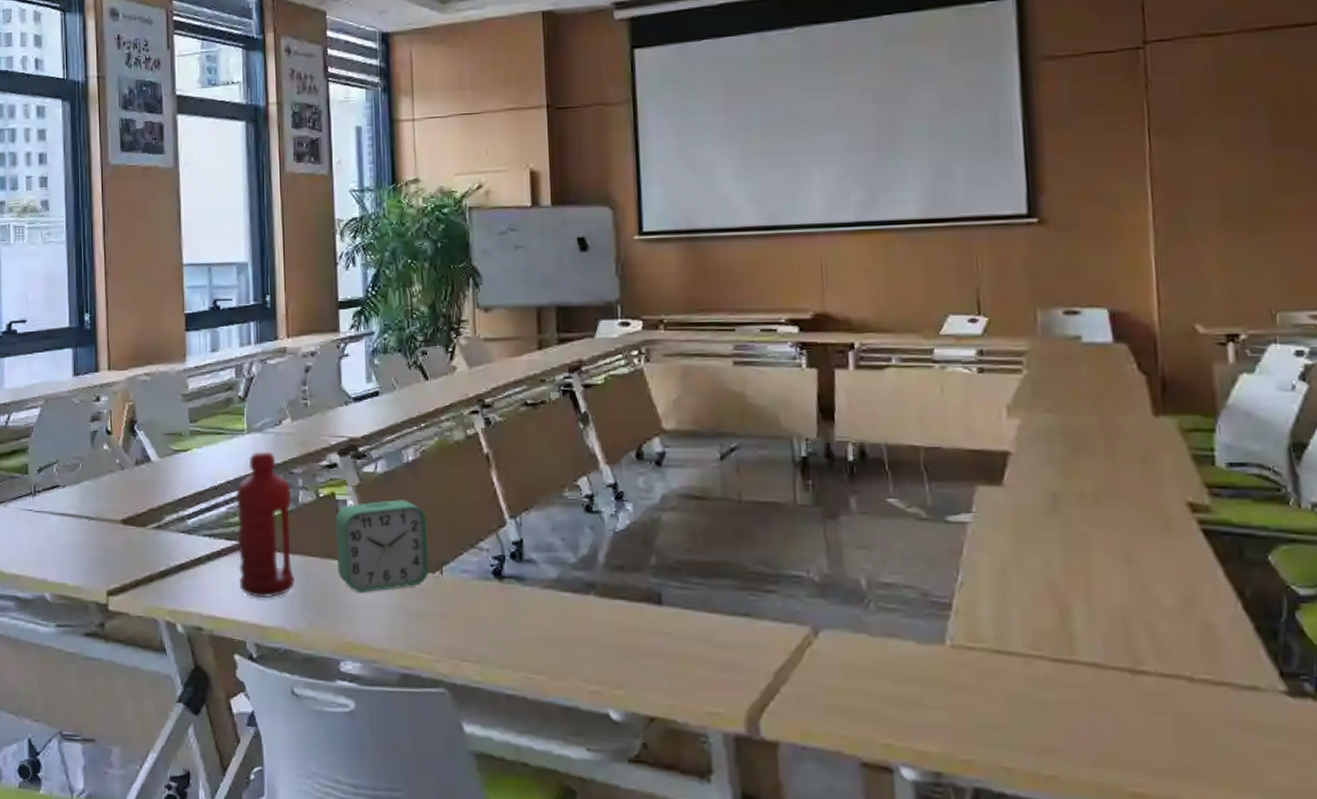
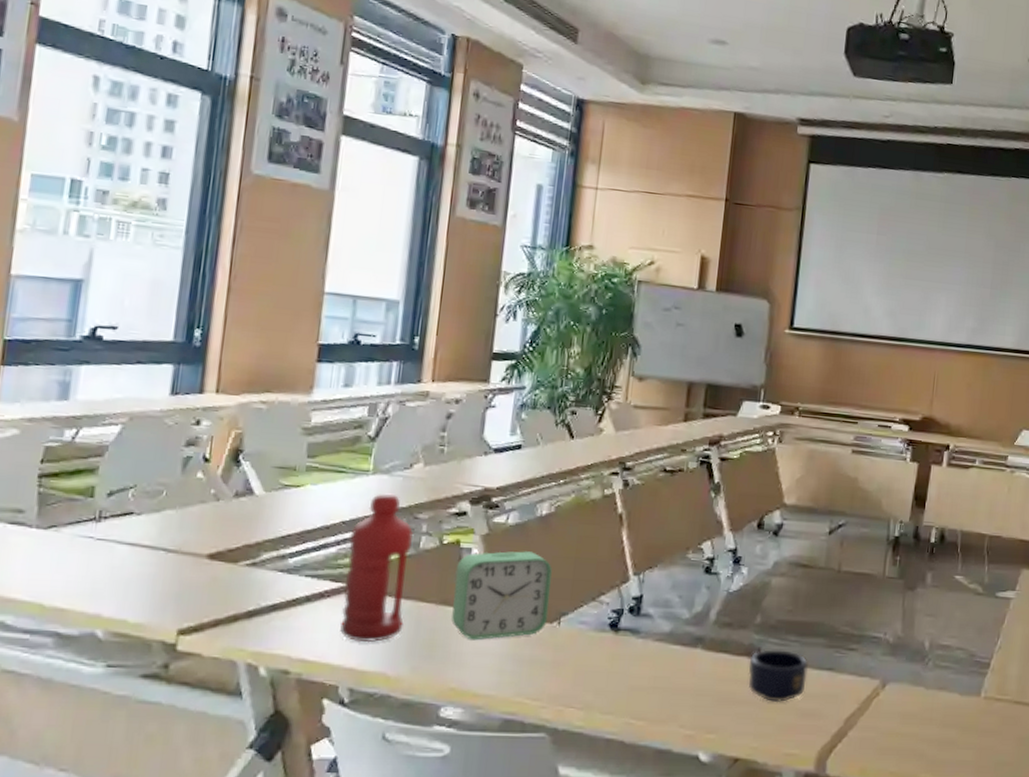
mug: none [650,594,721,654] -> present [748,649,808,702]

